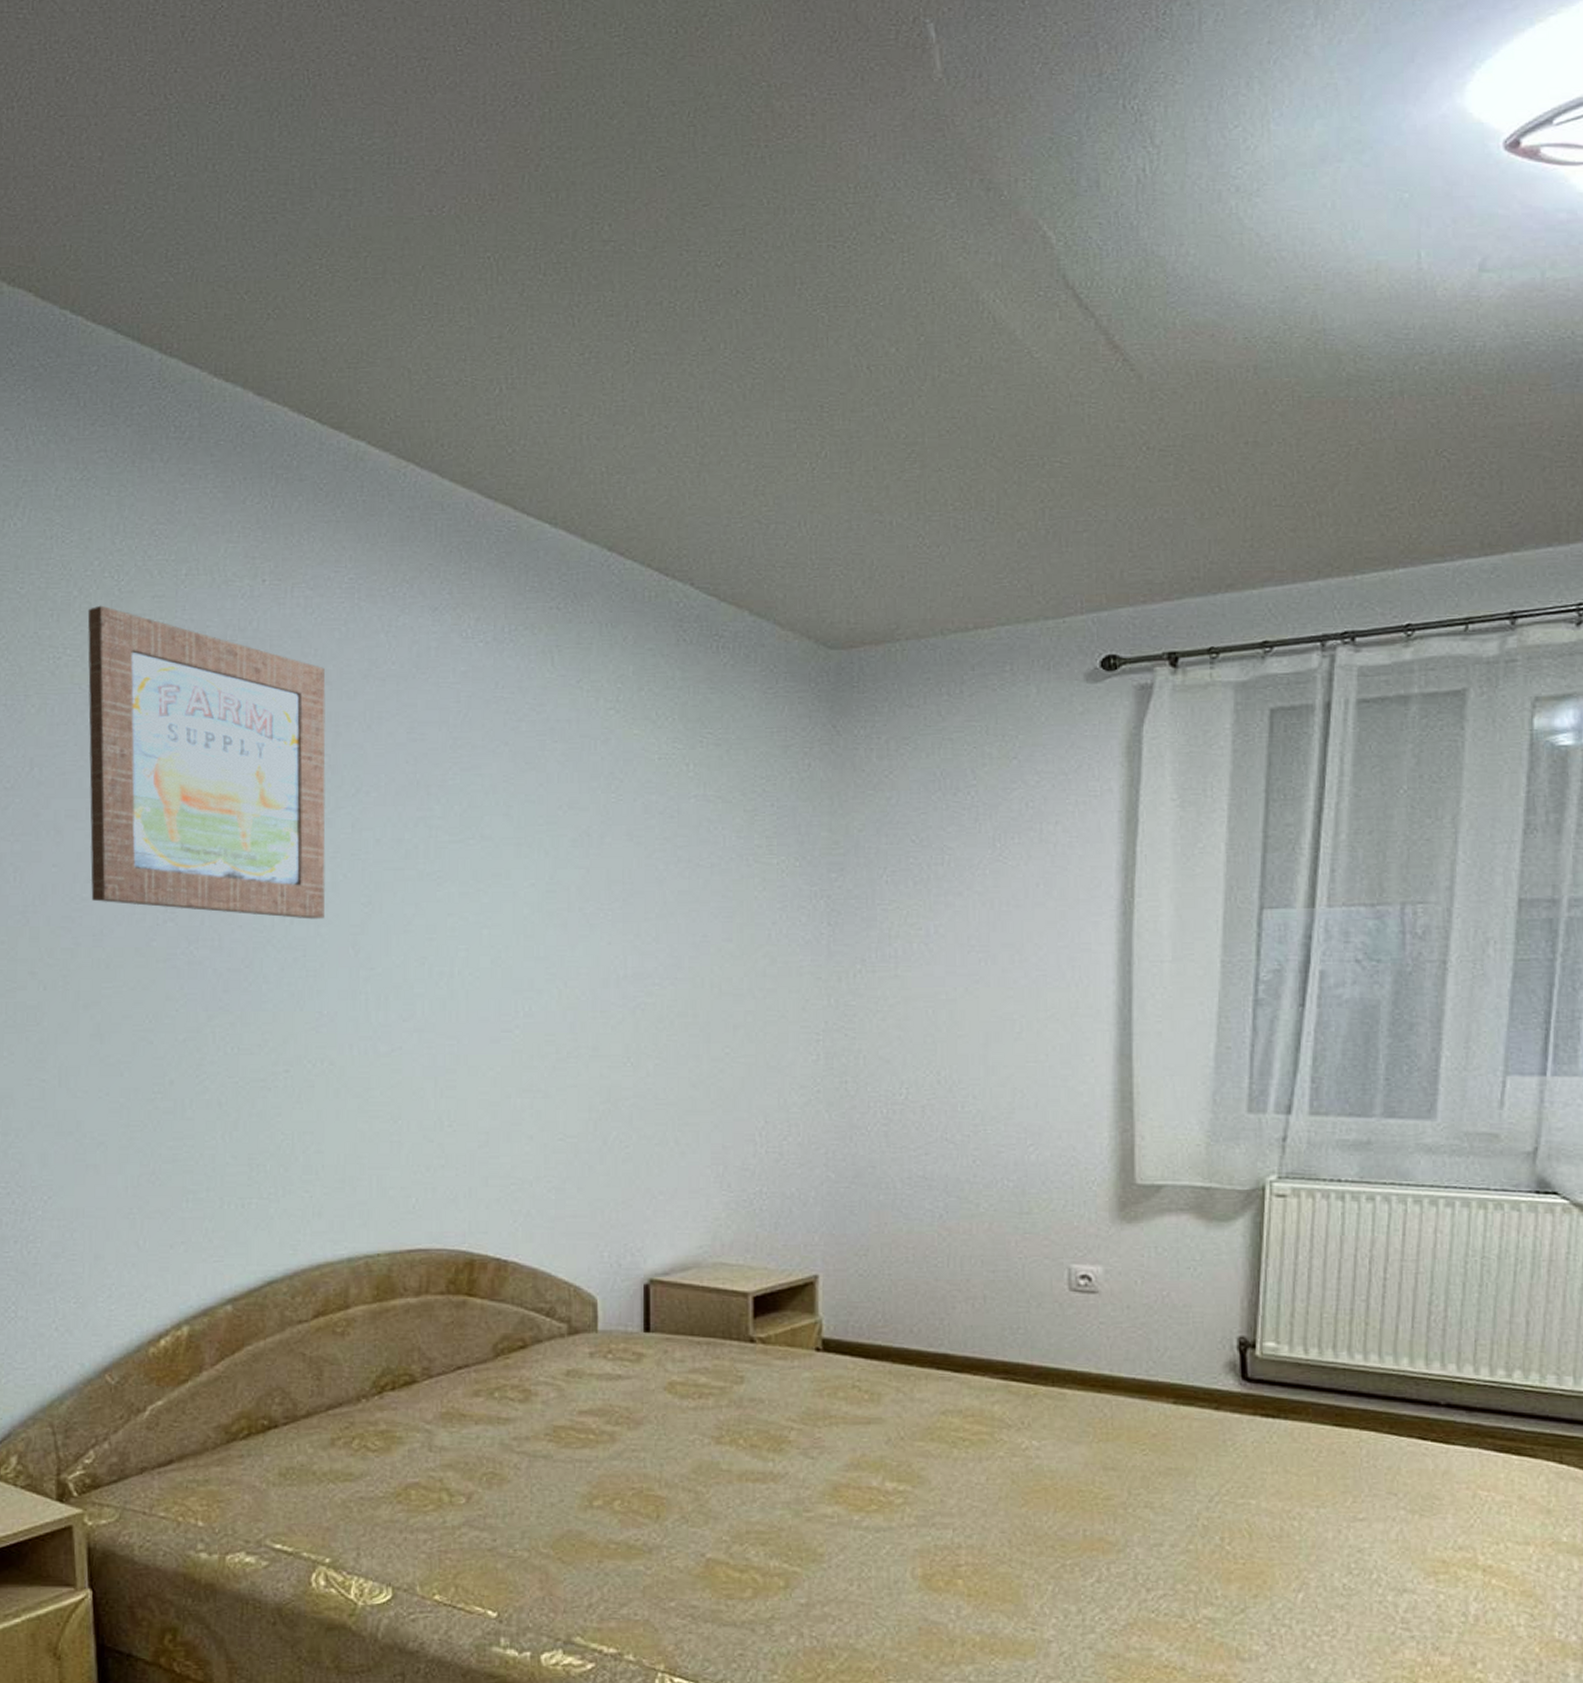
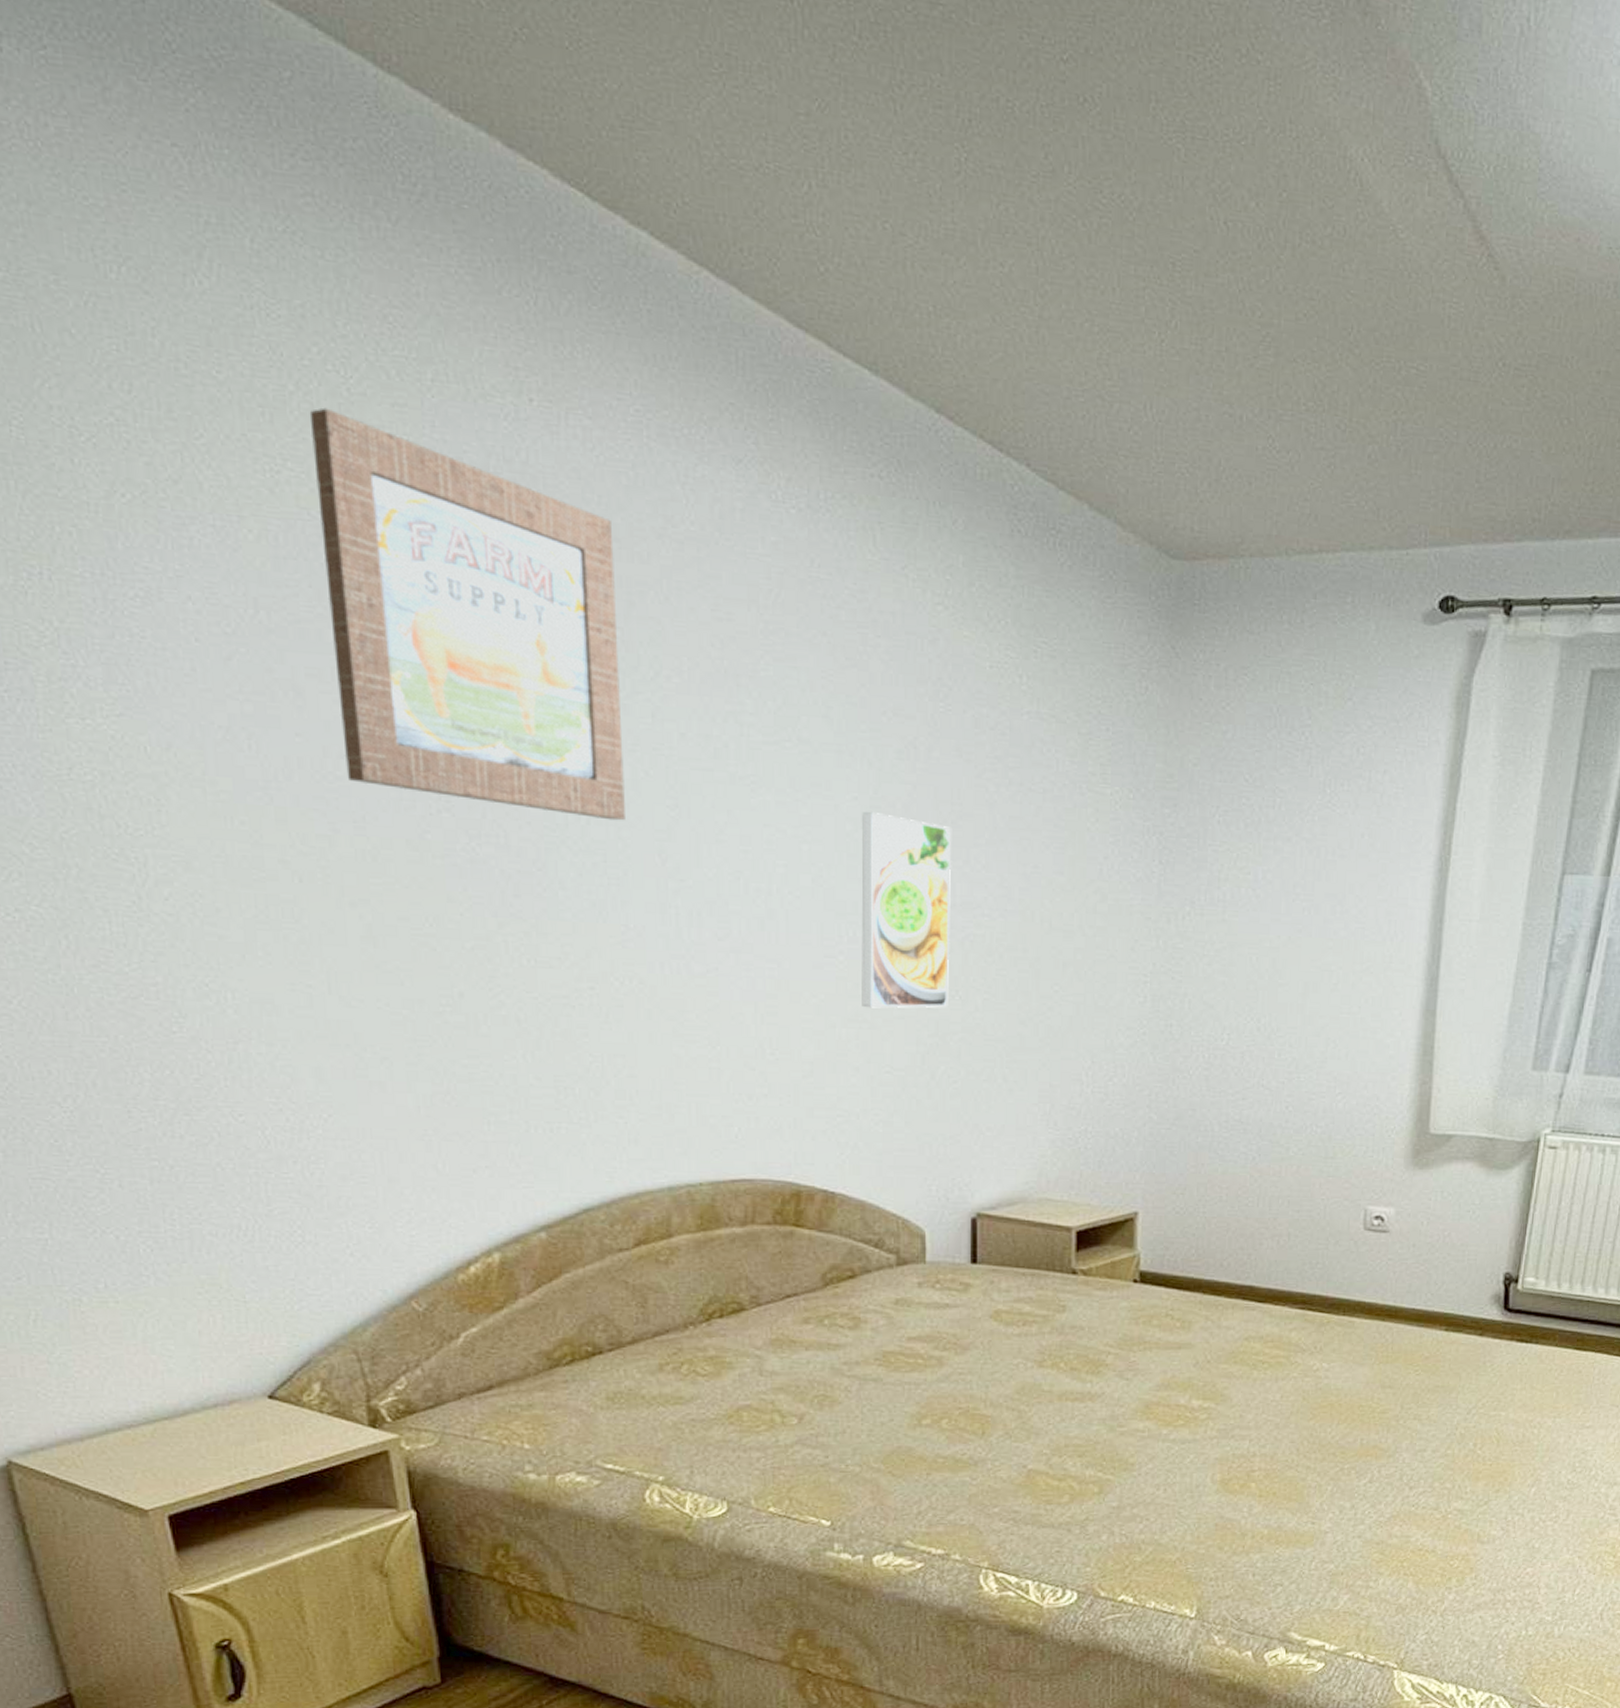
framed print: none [536,896,622,1078] -> present [861,812,951,1008]

